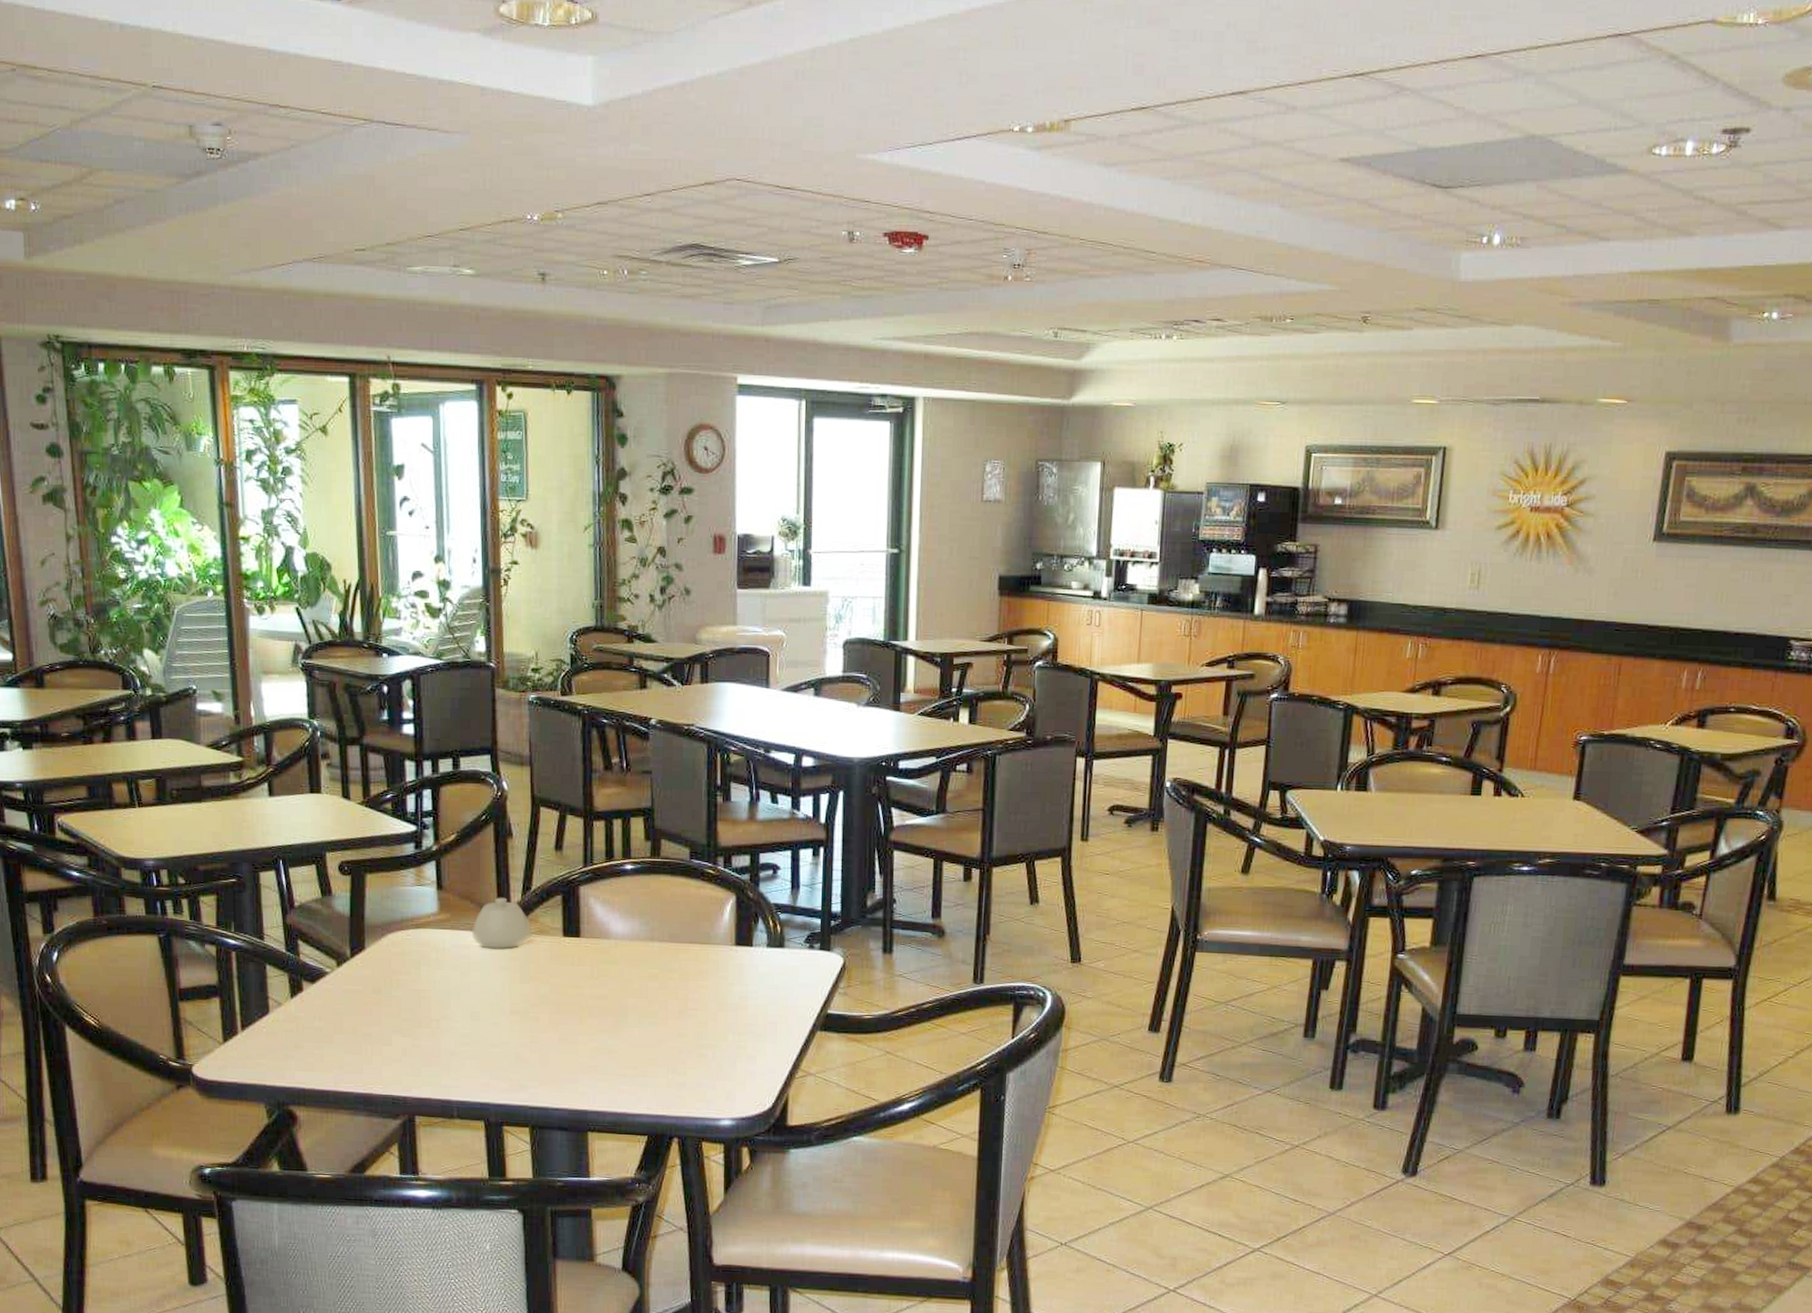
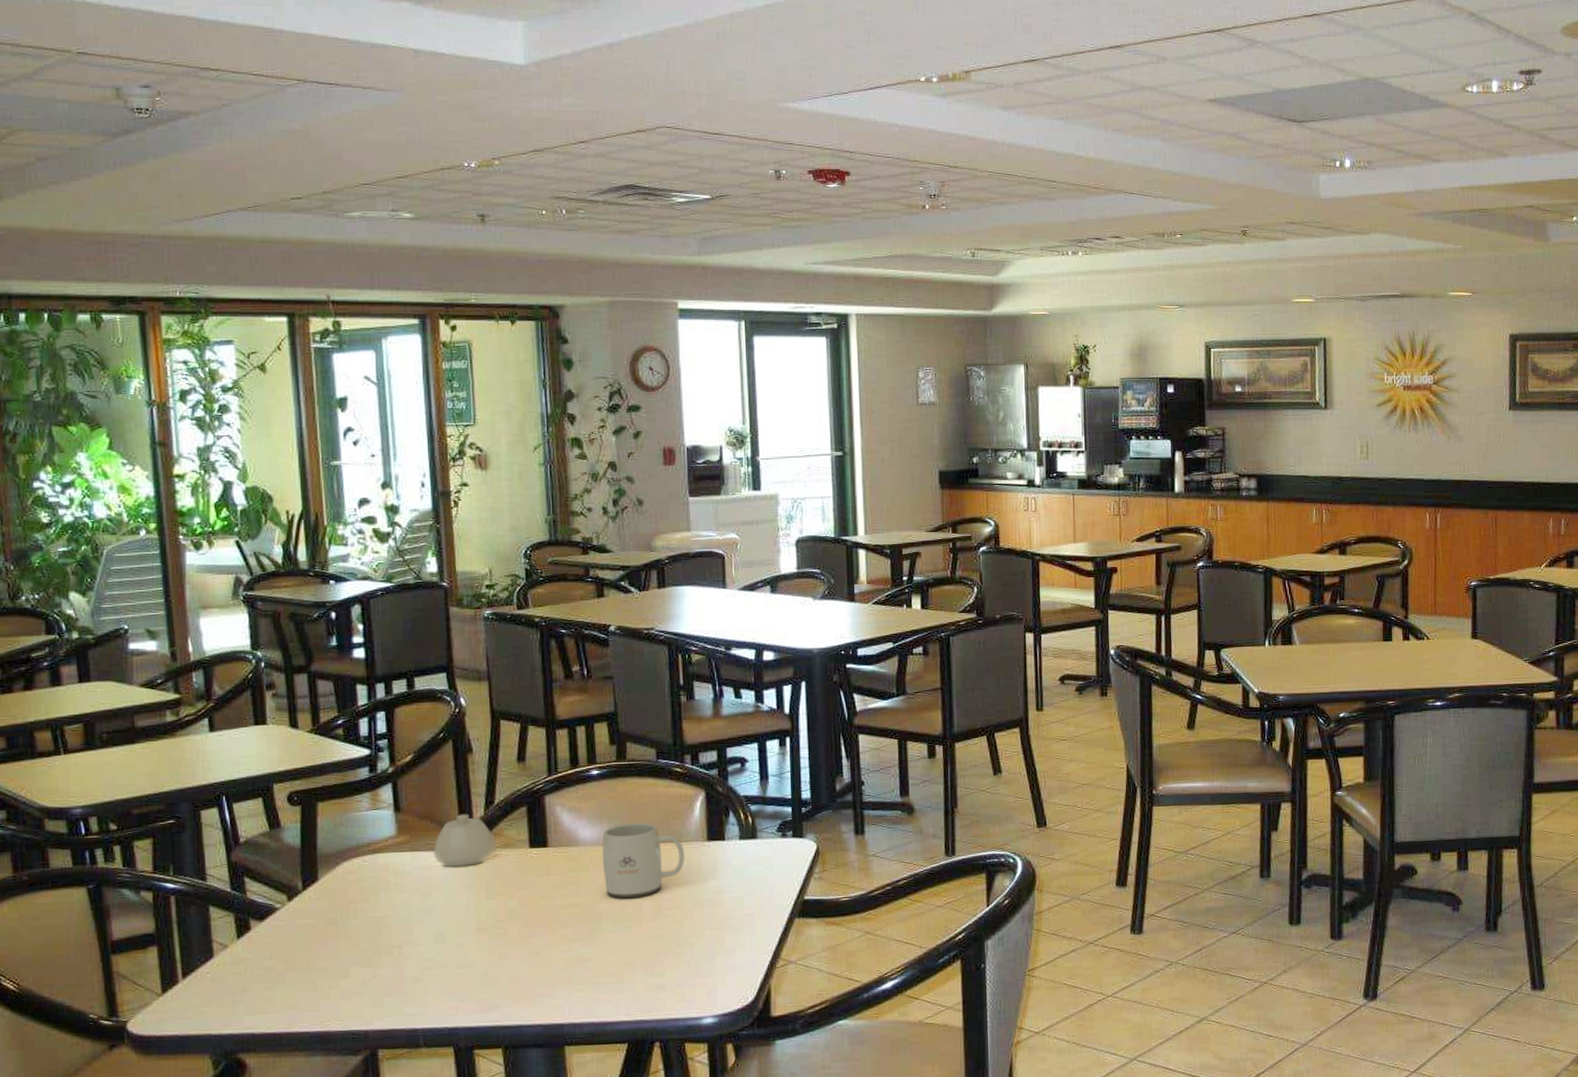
mug: none [632,921,713,996] -> present [601,823,685,899]

